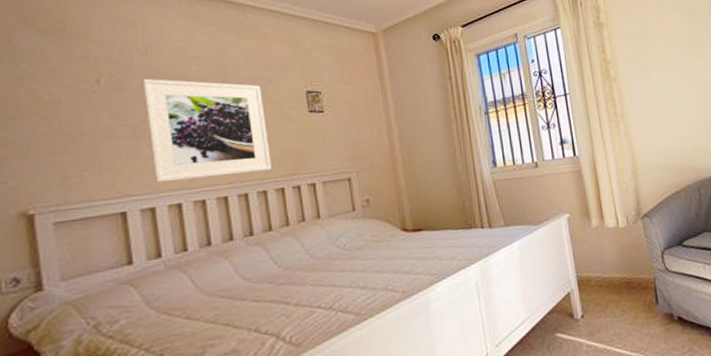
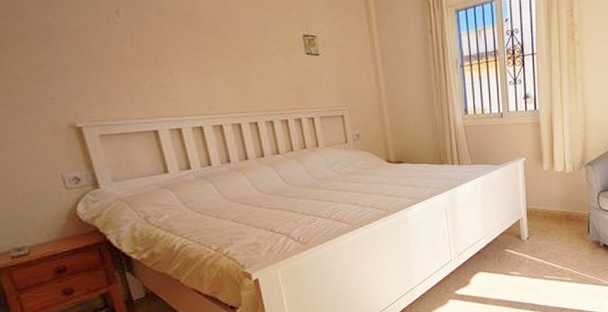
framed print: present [142,78,273,183] -> none [156,12,277,108]

